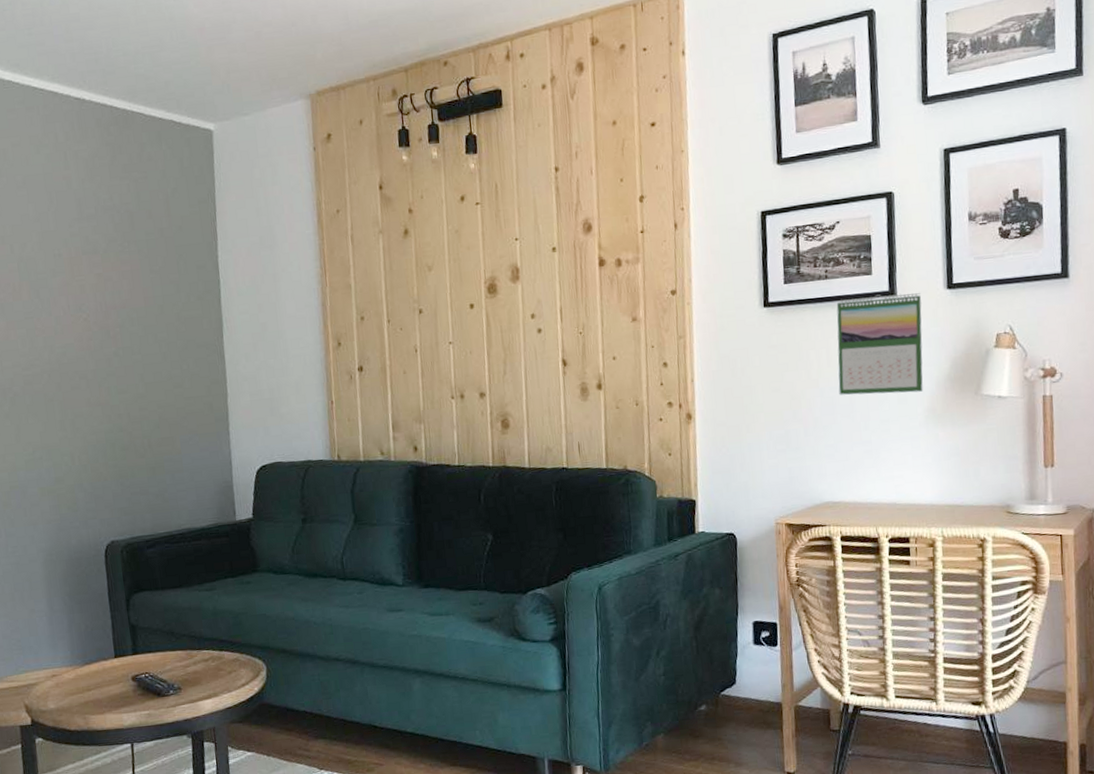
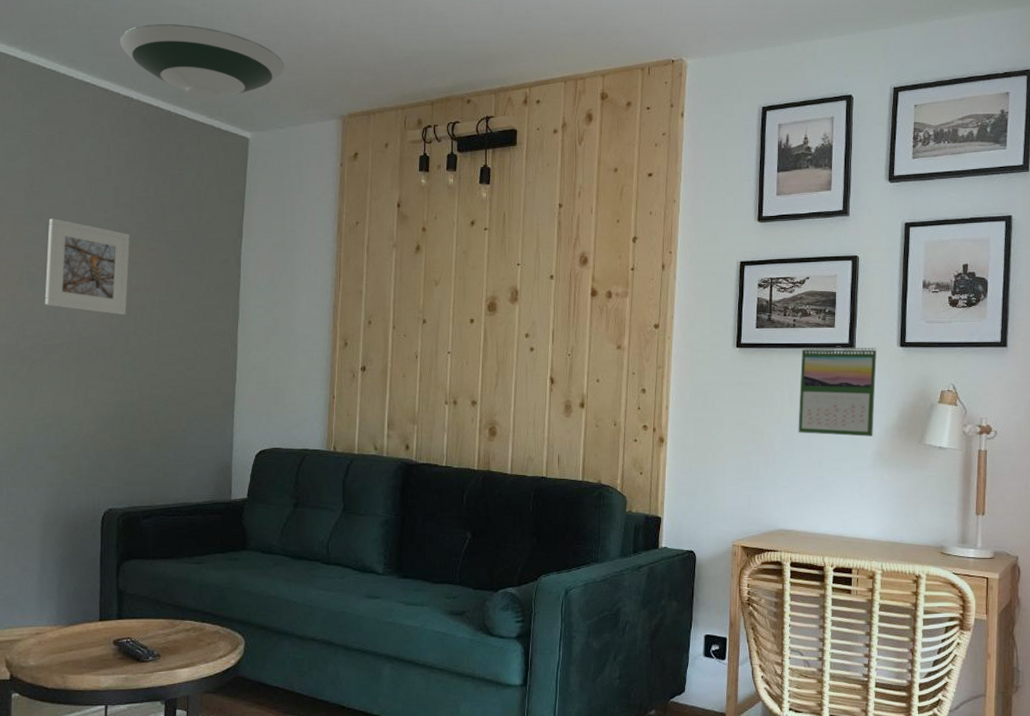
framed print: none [12,239,105,336] -> present [44,218,130,315]
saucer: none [62,11,243,92] -> present [119,23,285,99]

